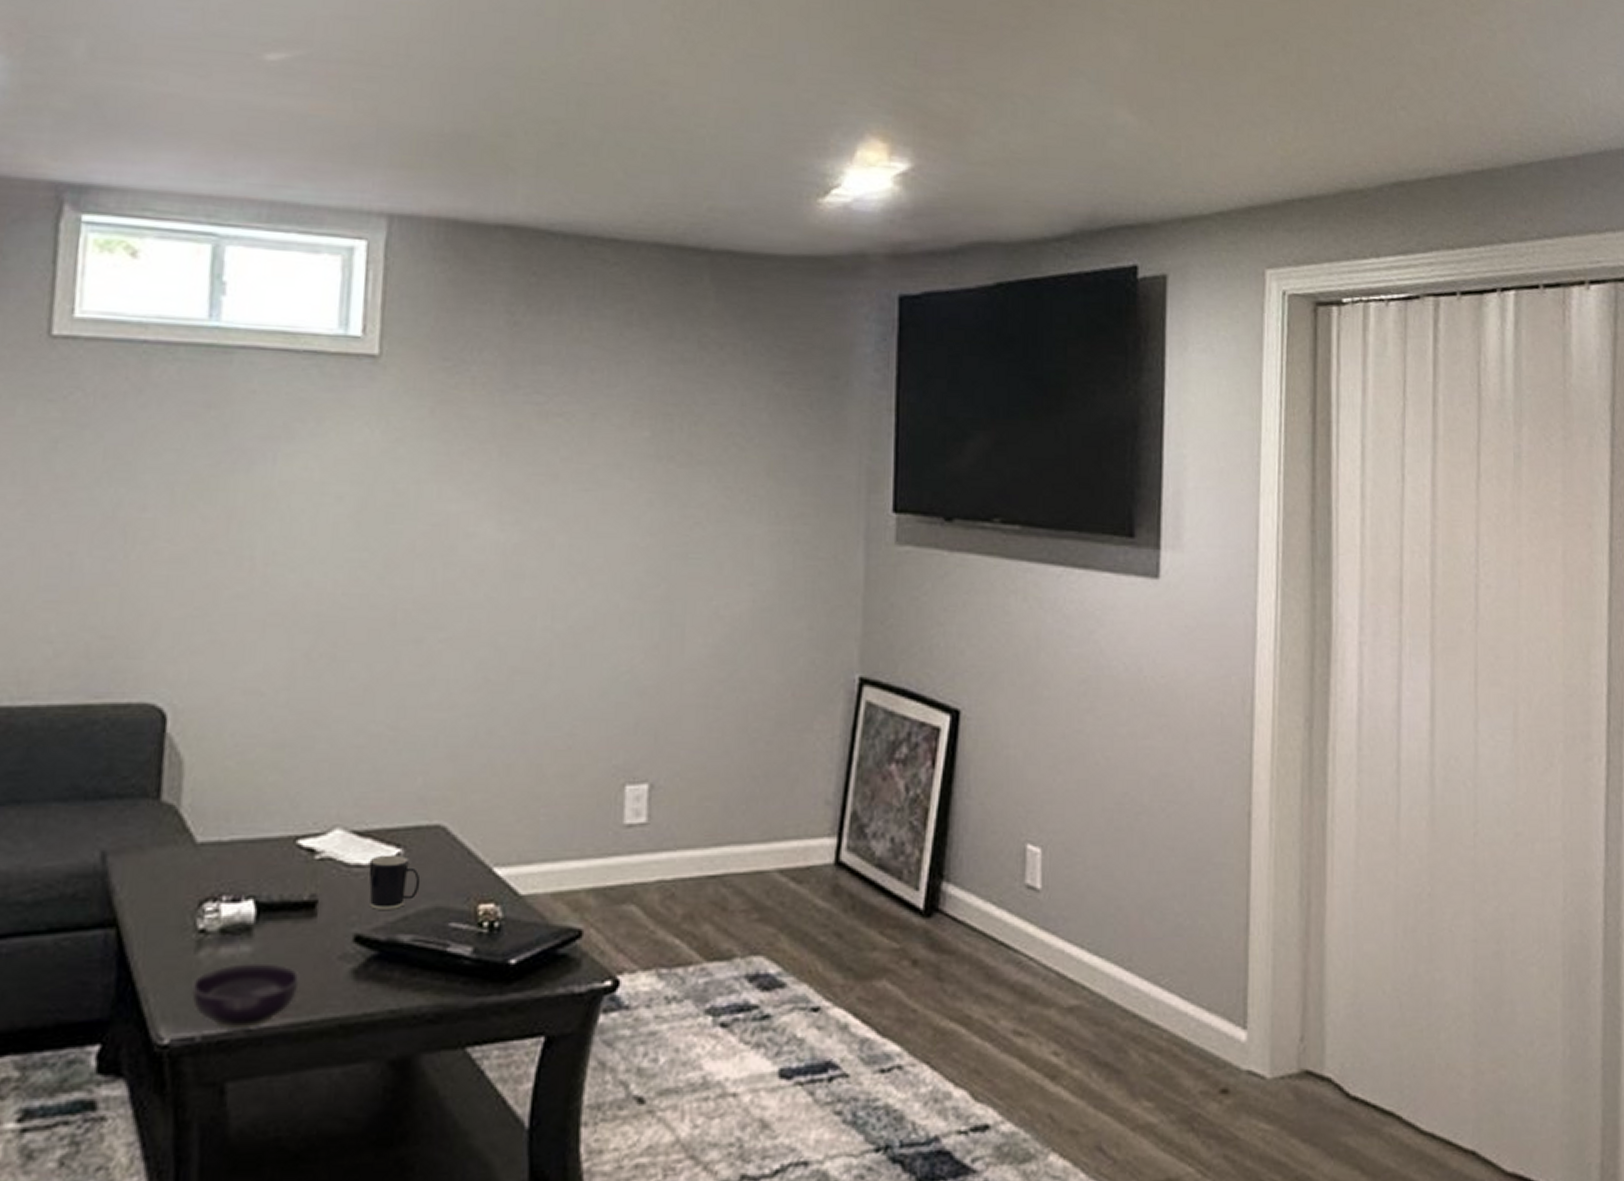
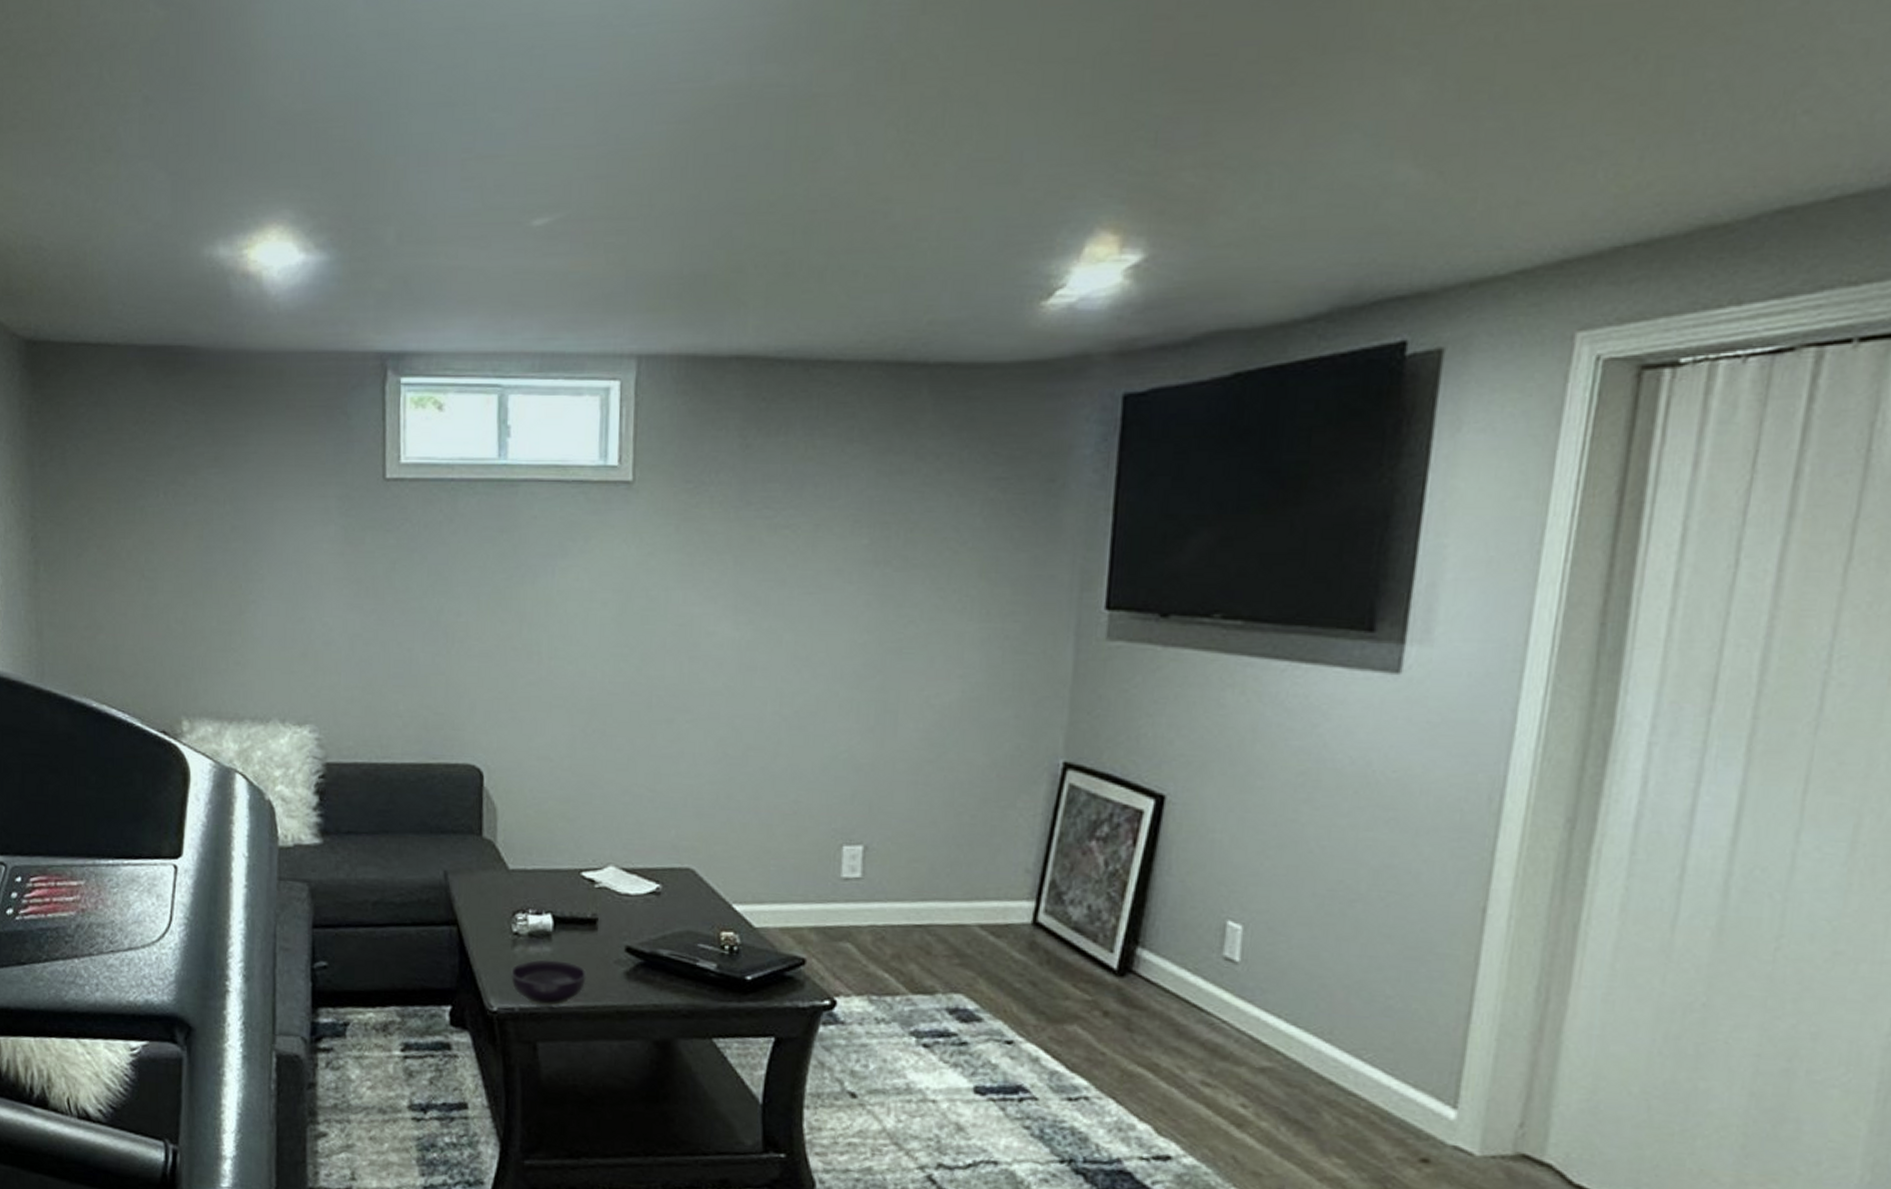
mug: present [368,855,421,911] -> none [635,888,675,931]

